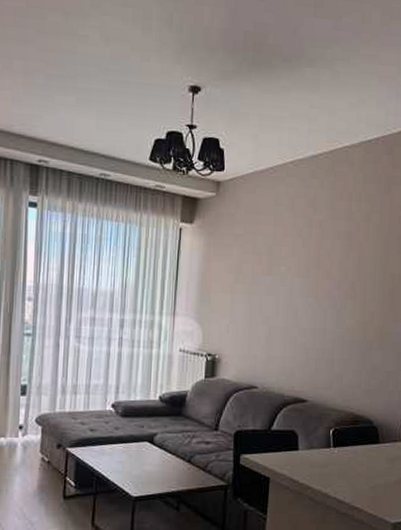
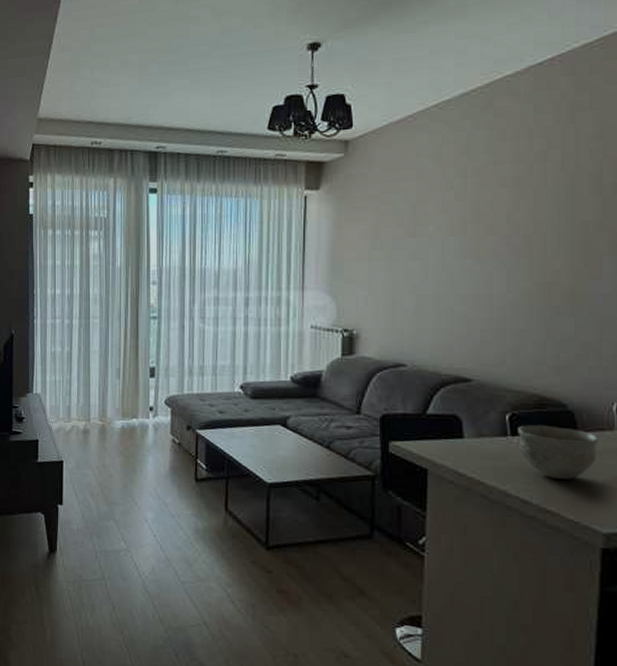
bowl: none [338,438,393,481] -> present [518,425,599,479]

